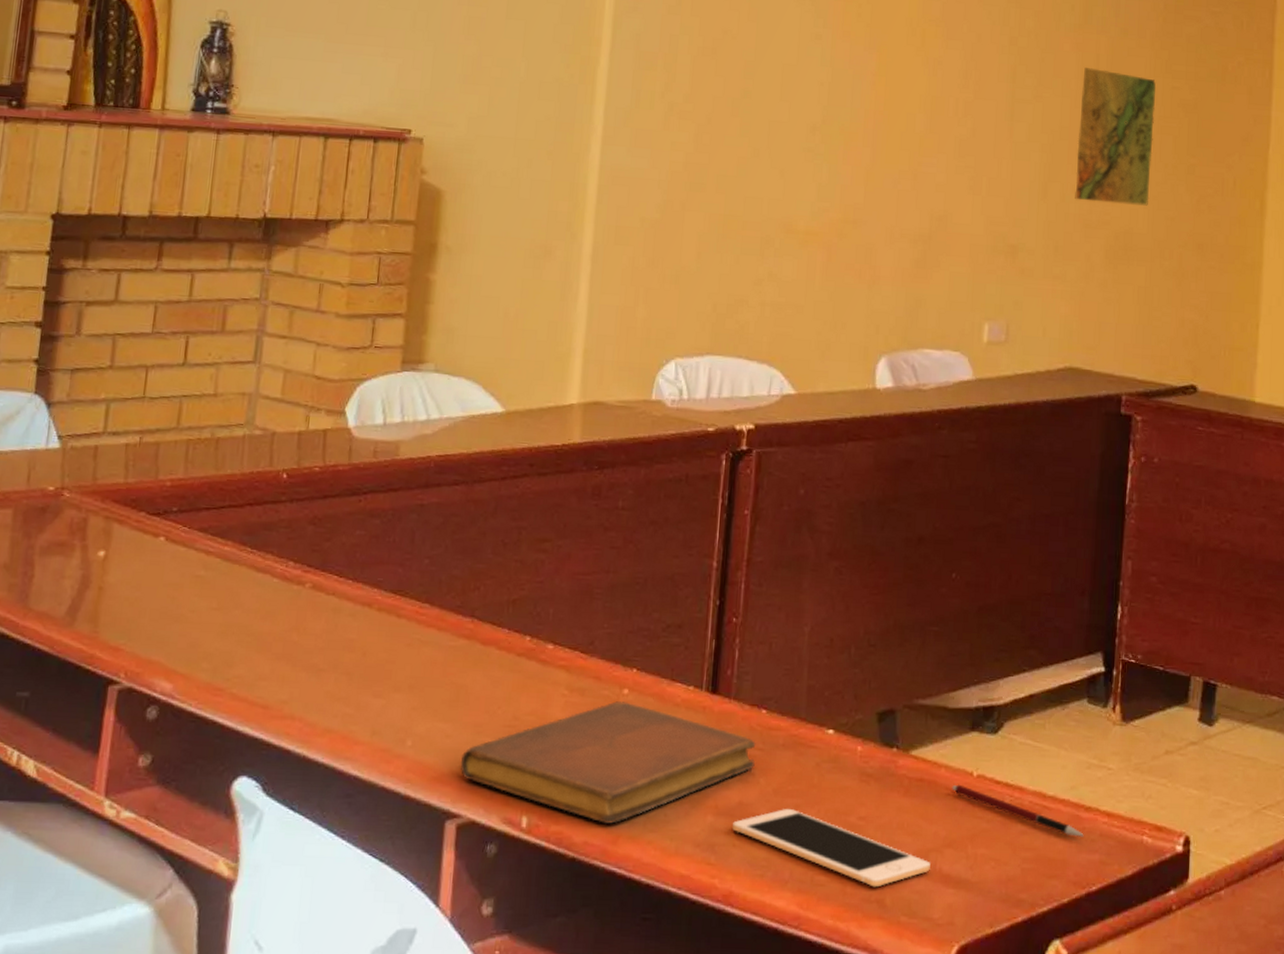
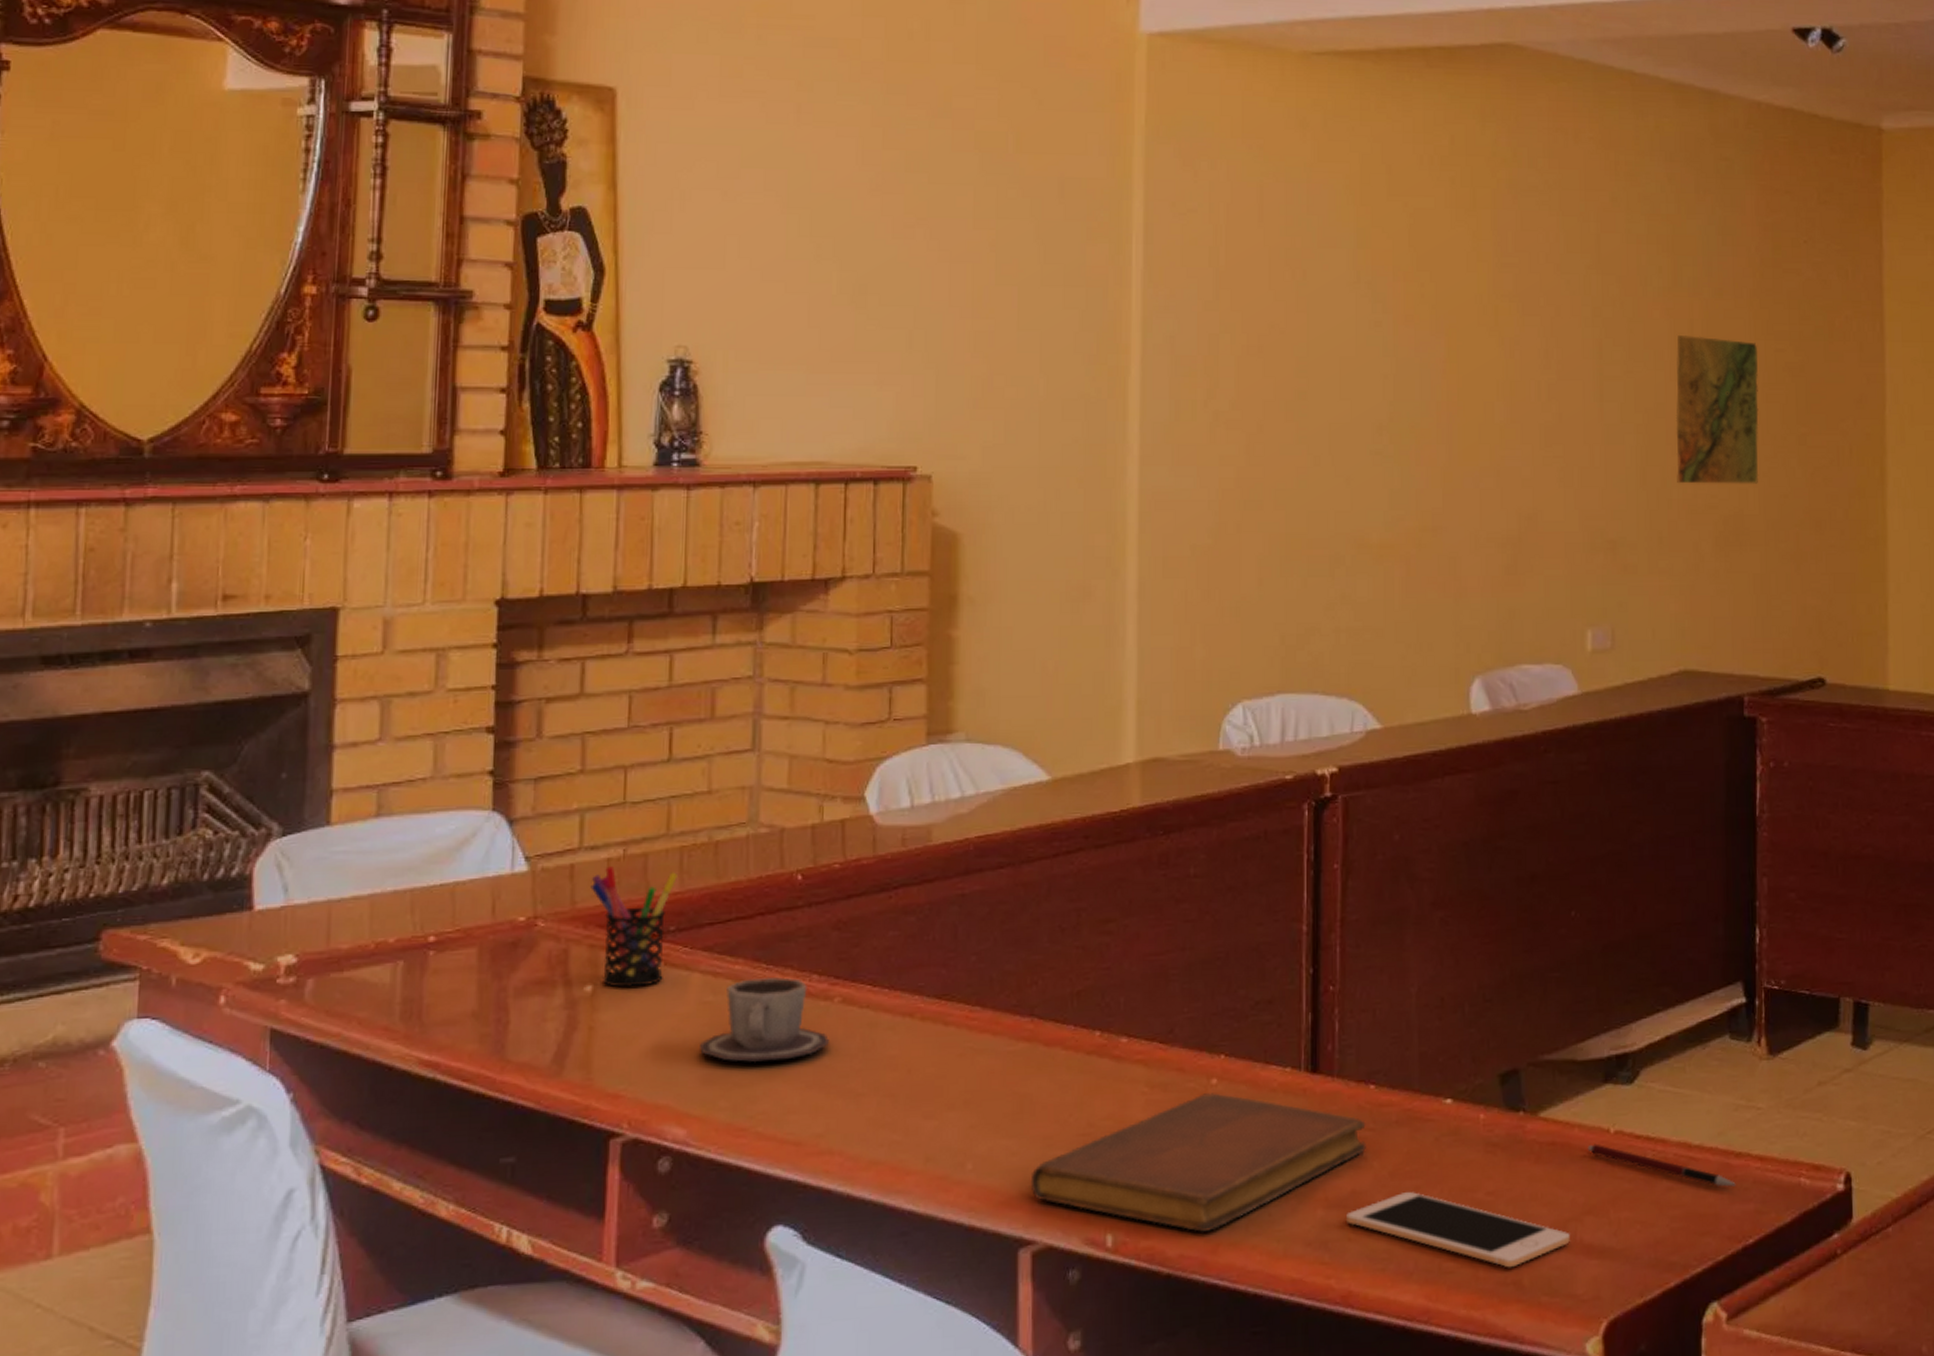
pen holder: none [110,449,183,557] -> present [590,865,677,988]
cup: none [190,559,299,633] -> present [700,976,829,1063]

